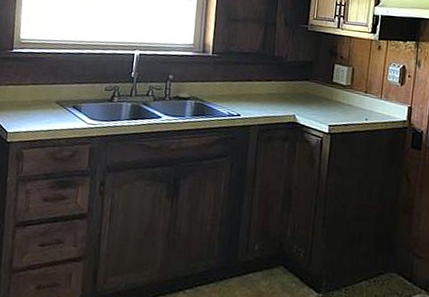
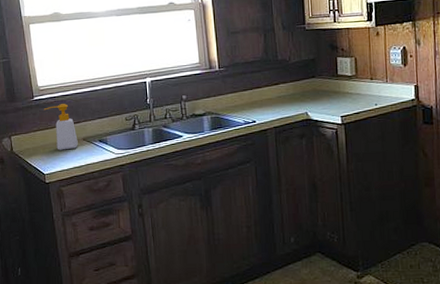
soap bottle: none [21,61,51,111] -> present [43,104,78,150]

